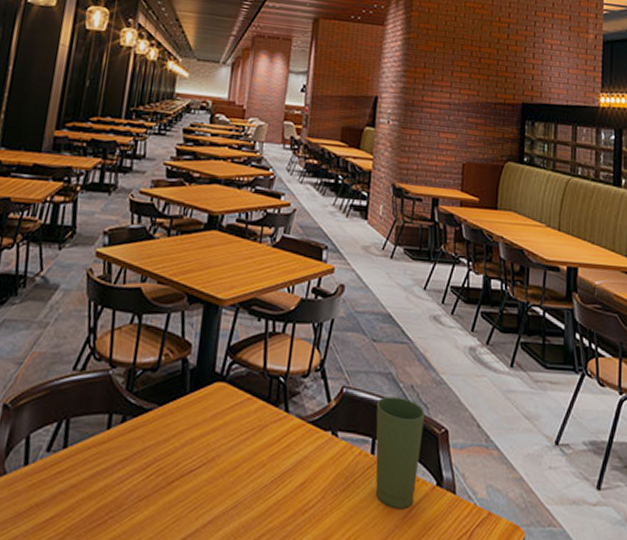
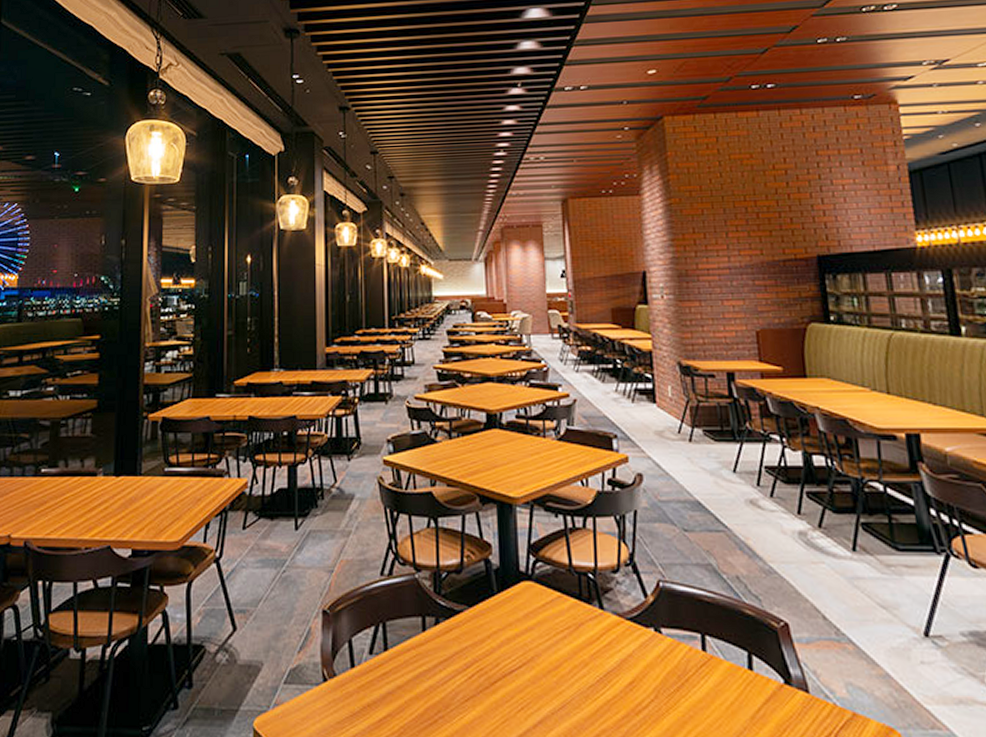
cup: present [375,397,424,510] -> none [699,589,761,710]

